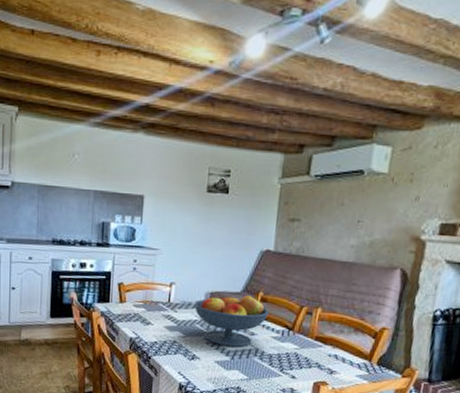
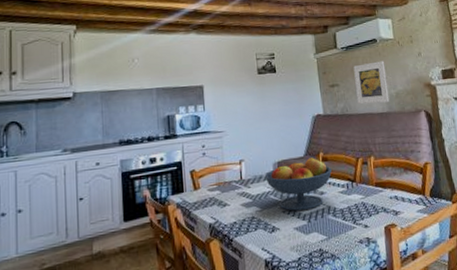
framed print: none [319,199,367,251] -> present [353,61,390,105]

